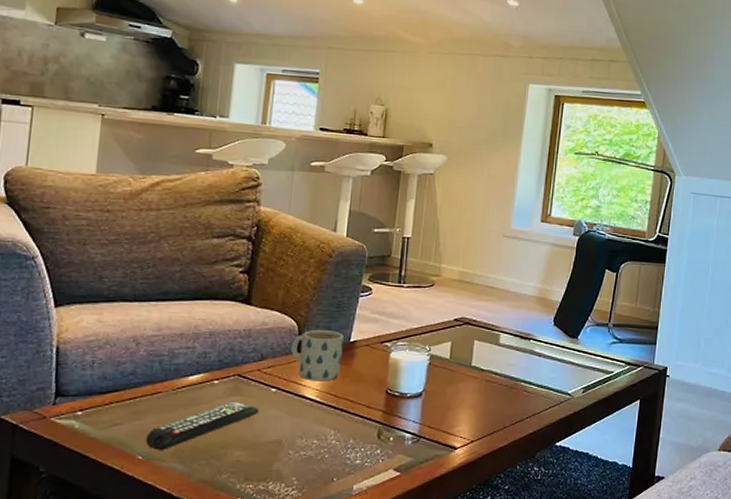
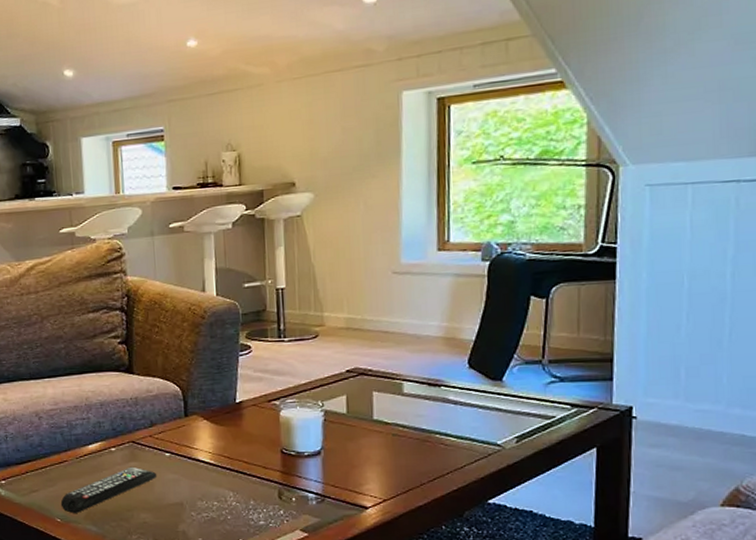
mug: present [291,329,344,381] -> none [178,392,230,444]

